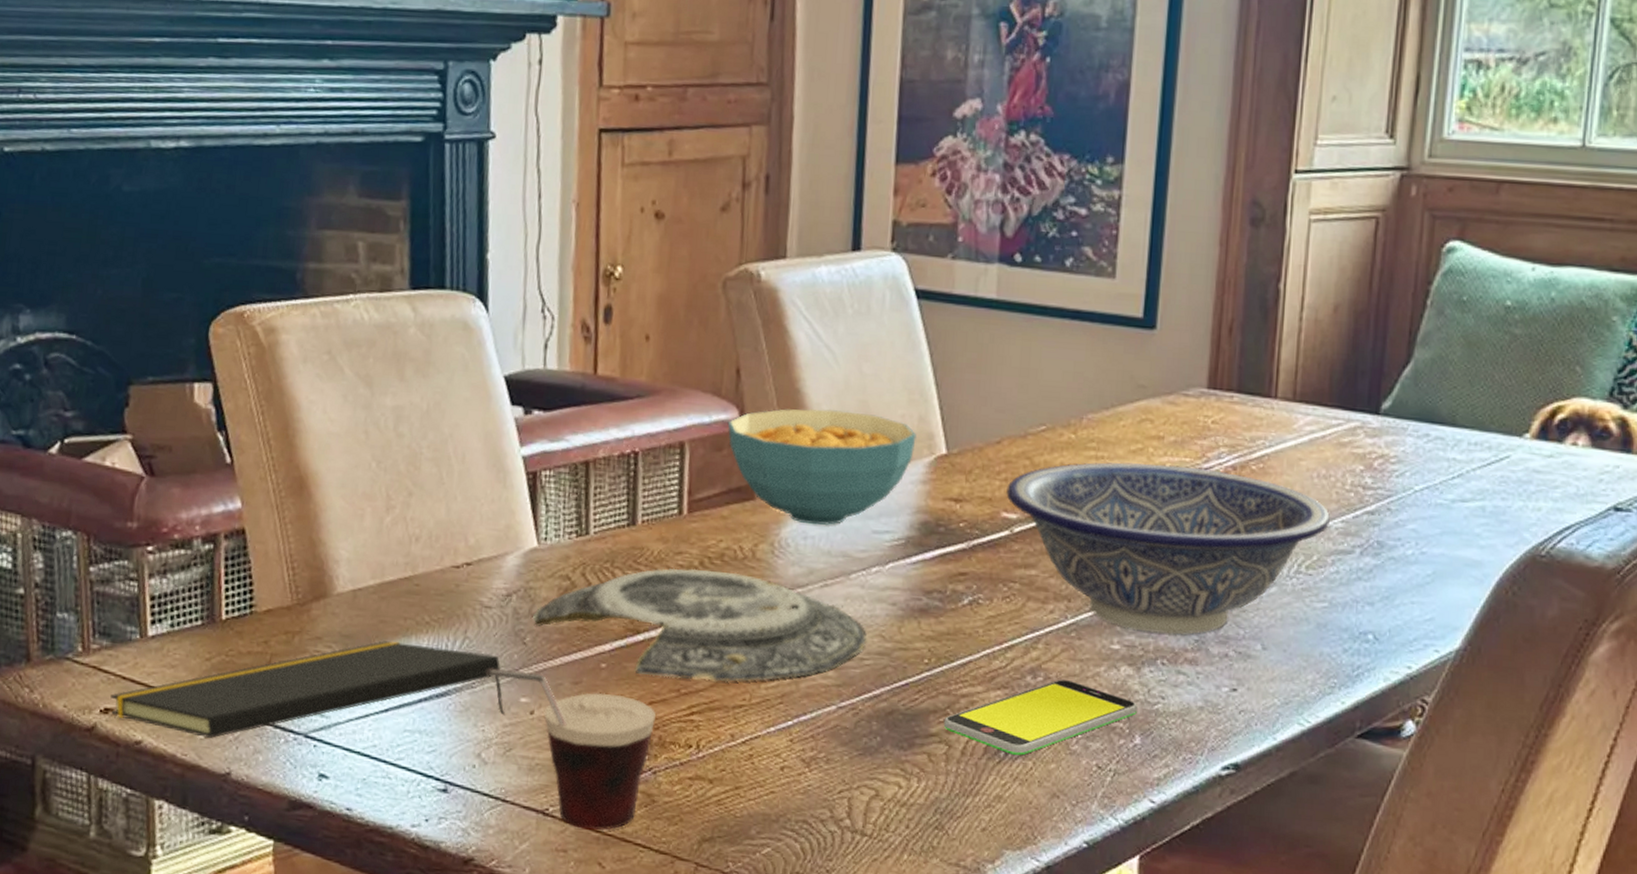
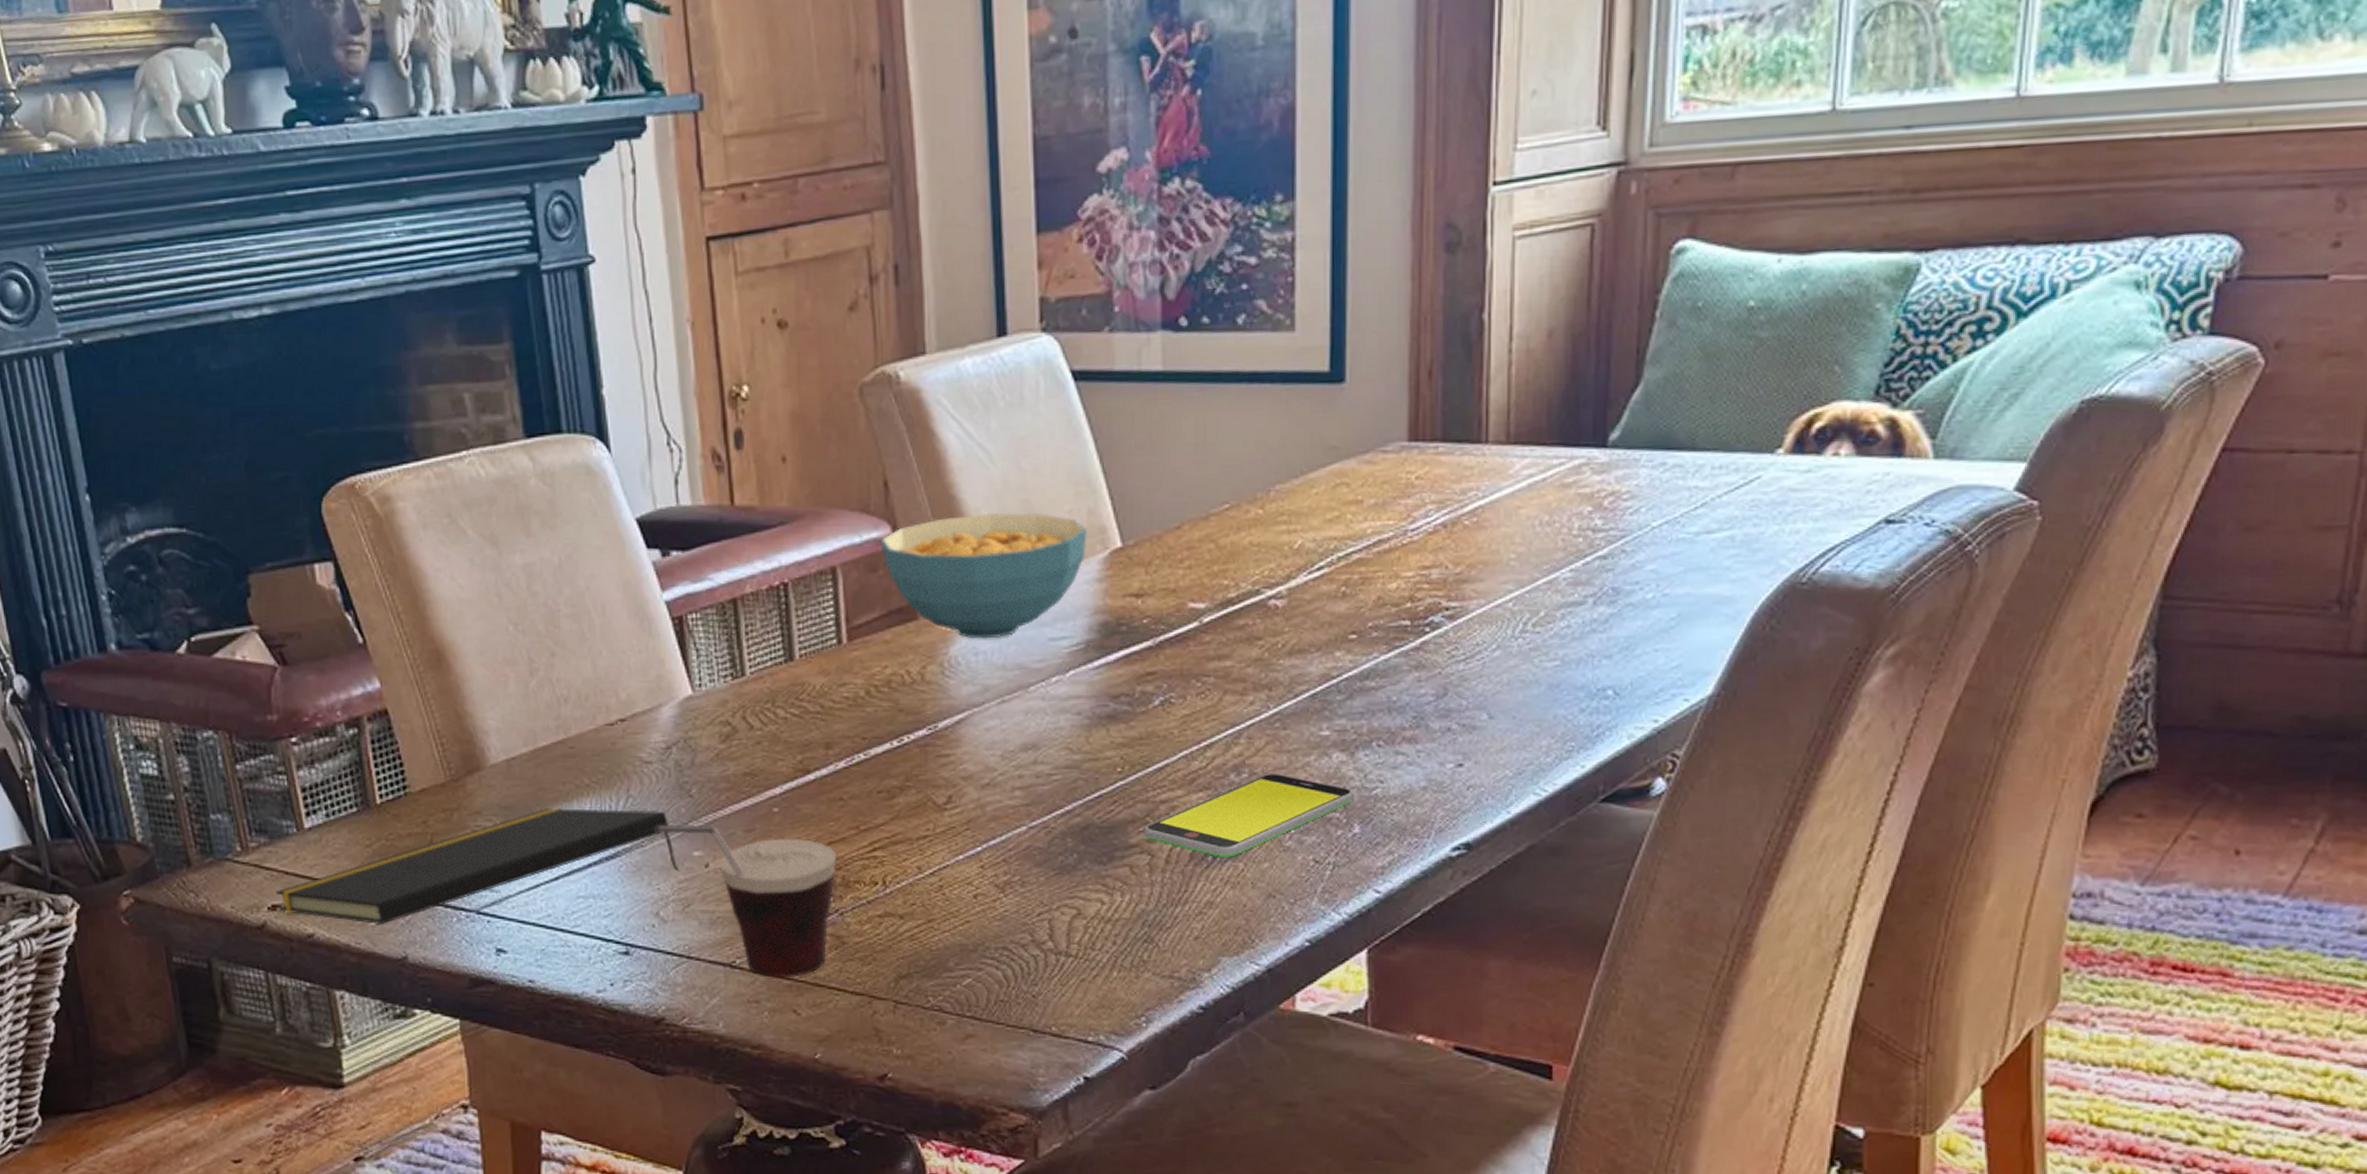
plate: present [533,568,866,683] -> none [696,698,1052,816]
decorative bowl: present [1006,462,1330,635] -> none [1191,529,1556,714]

